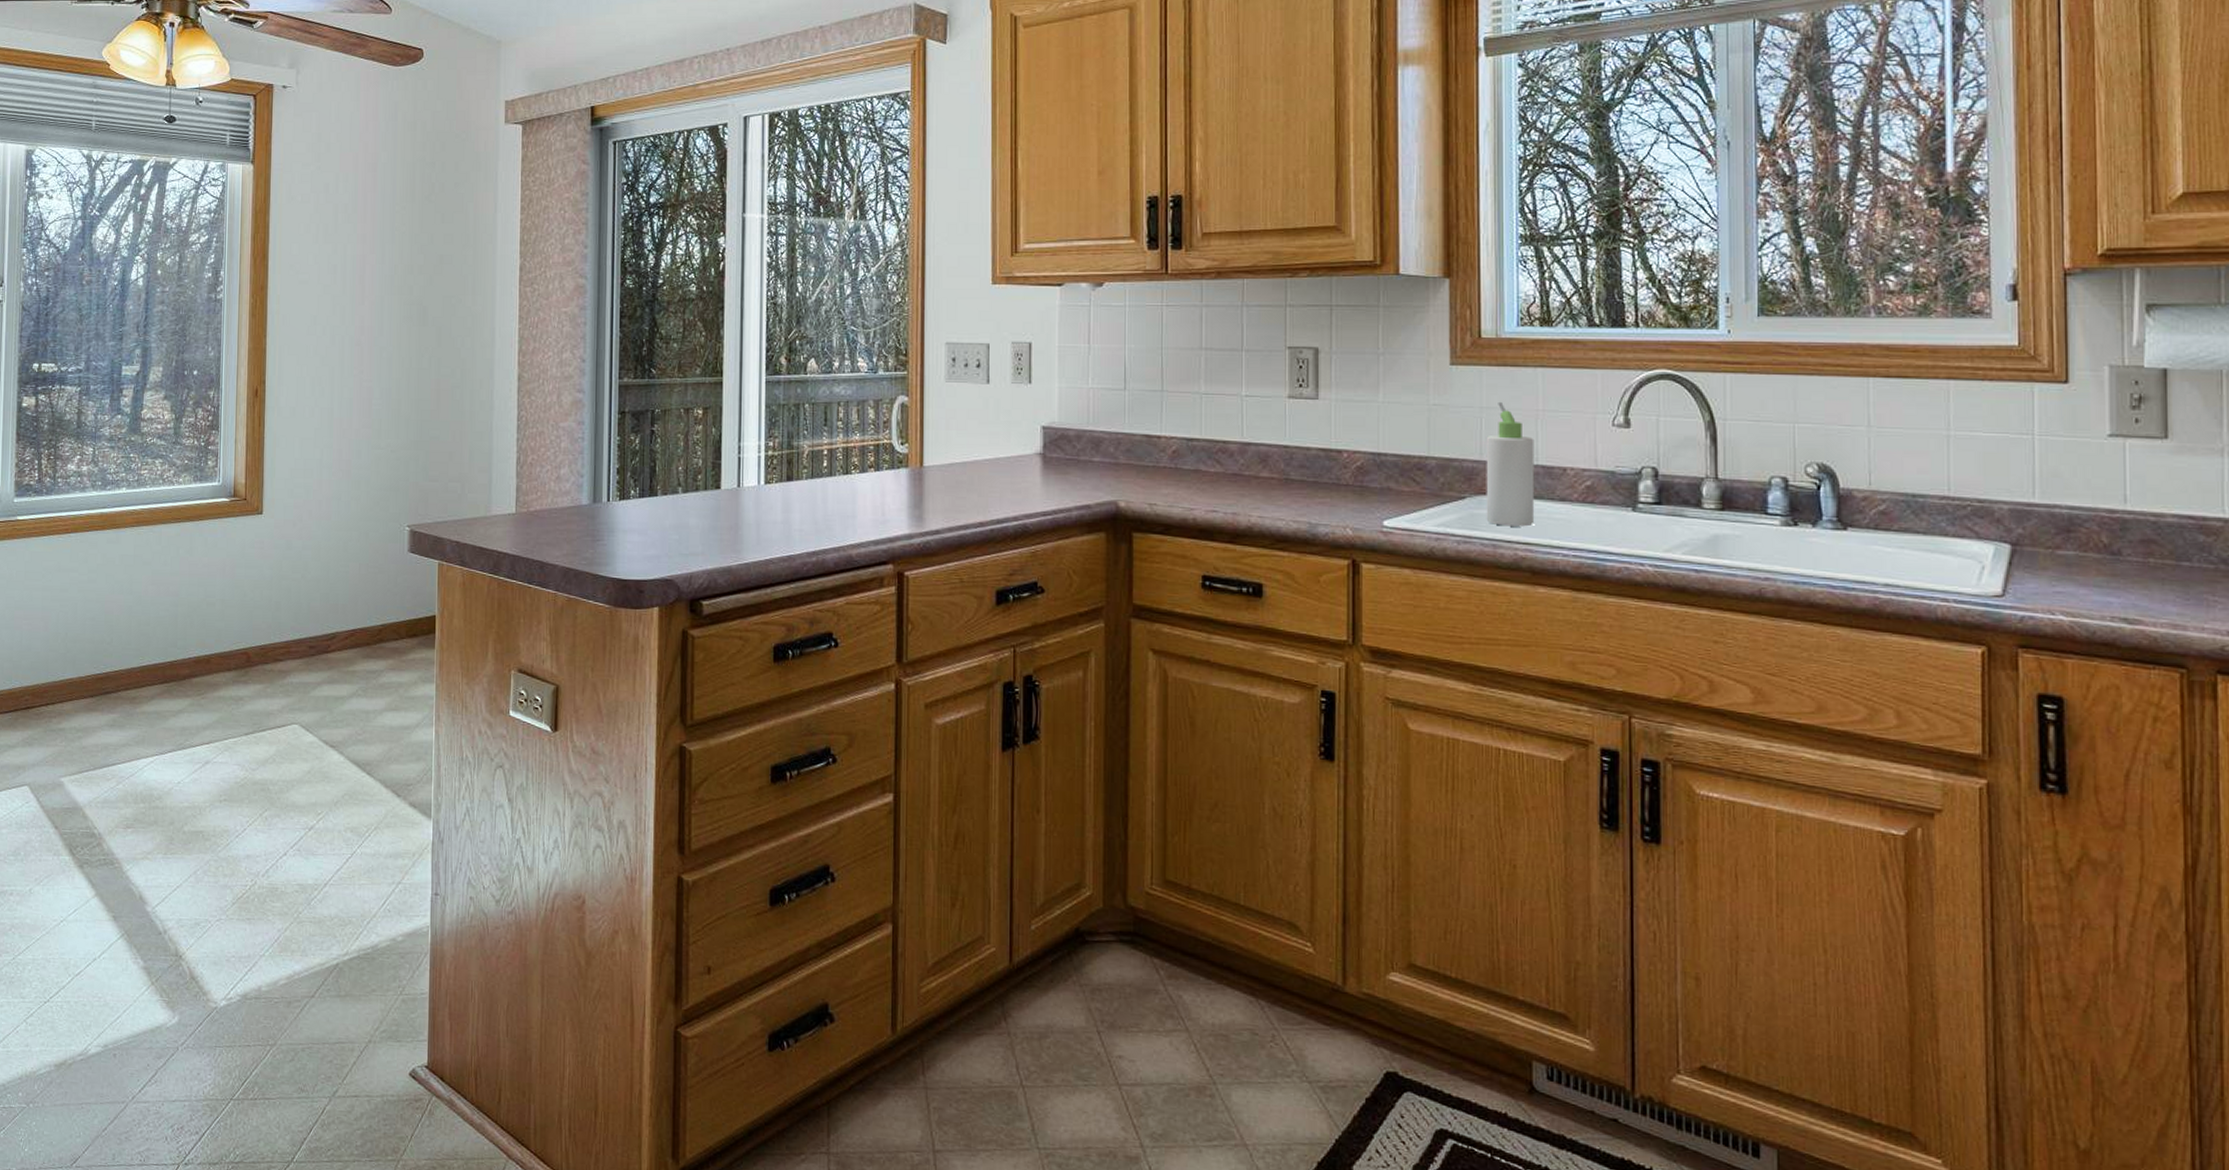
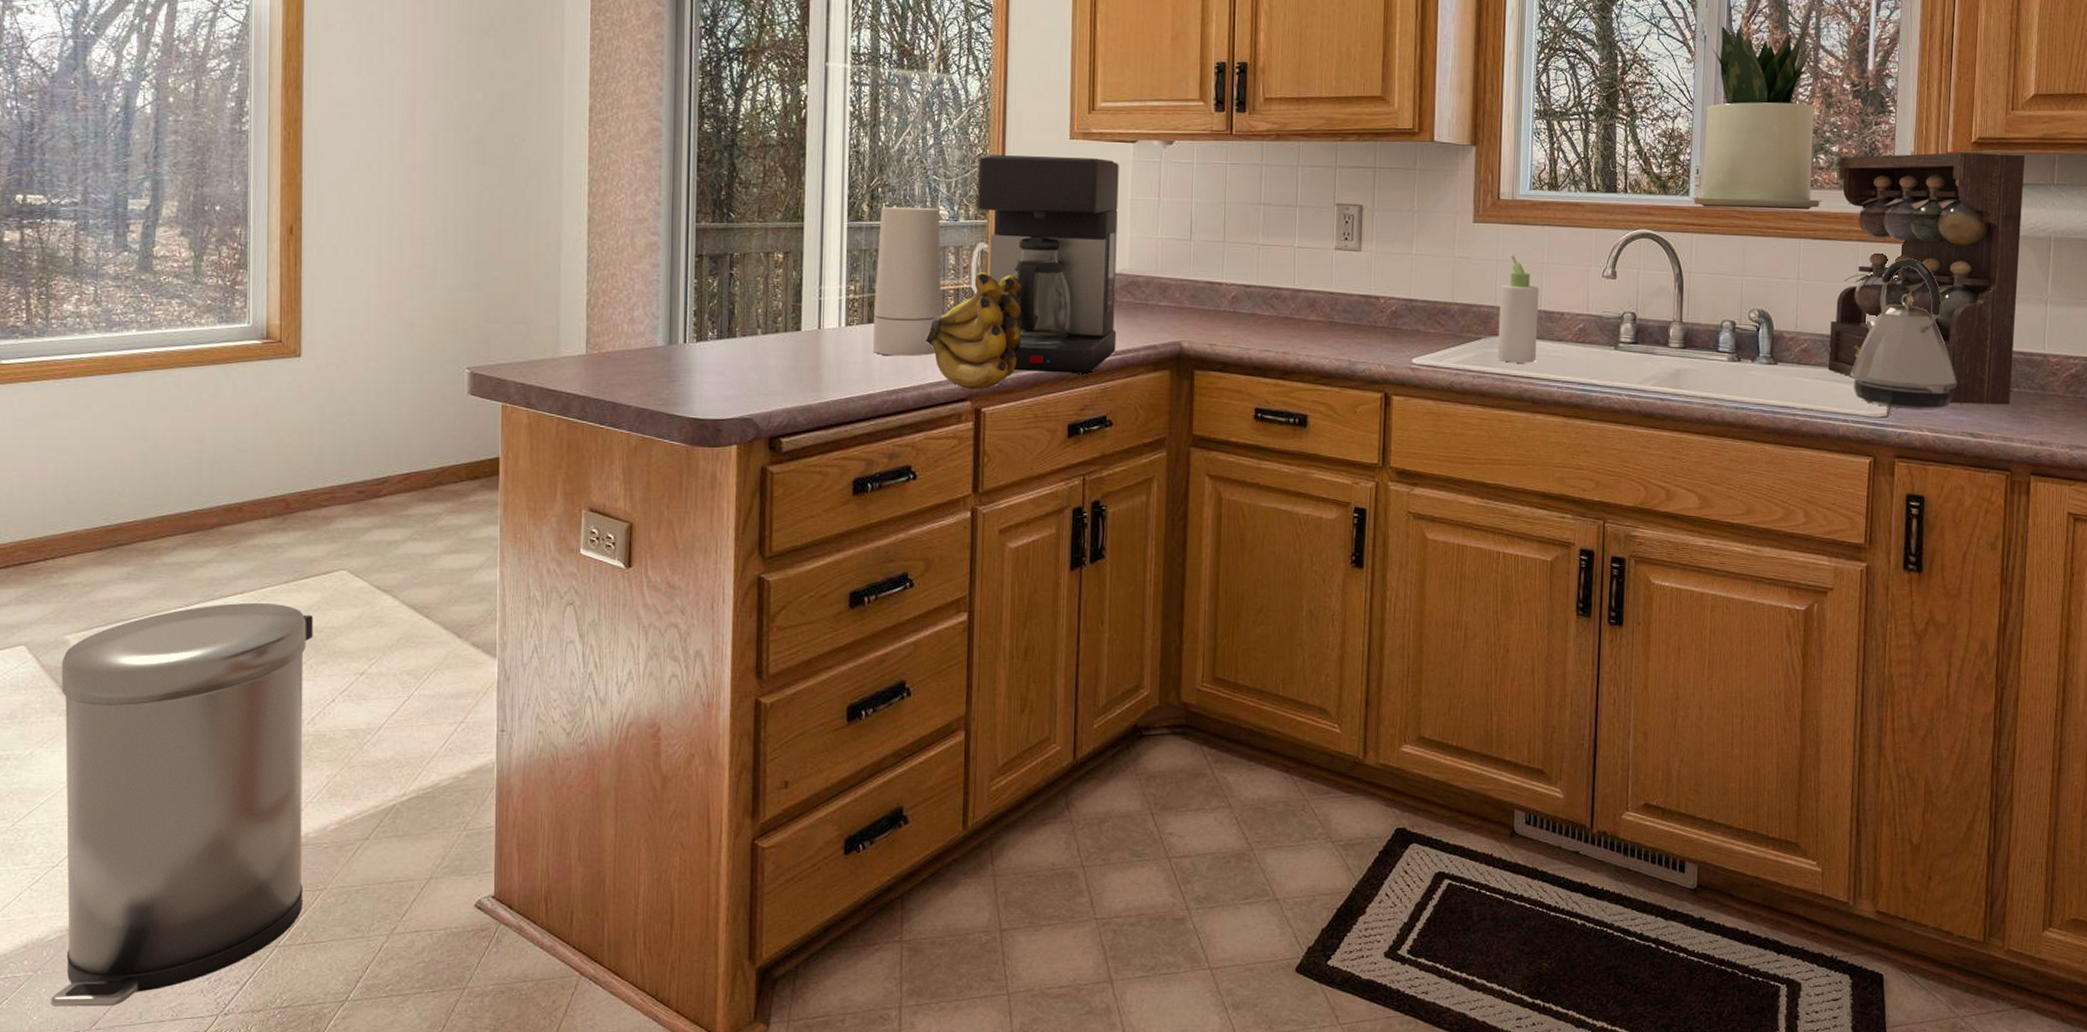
pedal bin: none [39,753,269,1145] -> present [50,602,313,1007]
canister: none [793,359,861,516] -> present [873,206,942,357]
banana: none [845,425,945,552] -> present [925,271,1022,389]
coffee maker: none [896,303,1046,536] -> present [977,155,1119,374]
planter: none [1721,122,1897,343] -> present [1691,25,1824,210]
spice rack: none [1915,267,2179,583] -> present [1827,152,2025,405]
kettle: none [1947,399,2099,589] -> present [1850,258,1957,410]

